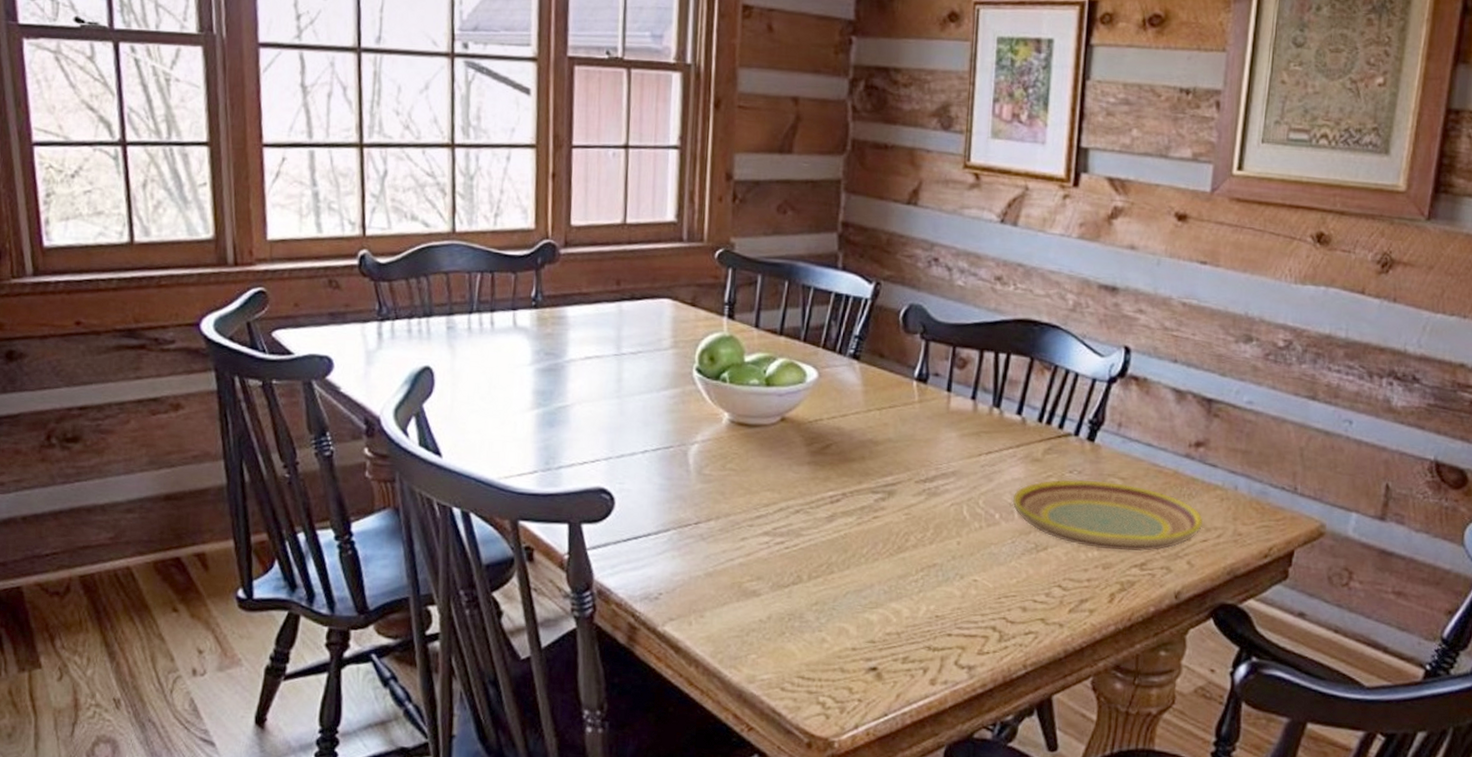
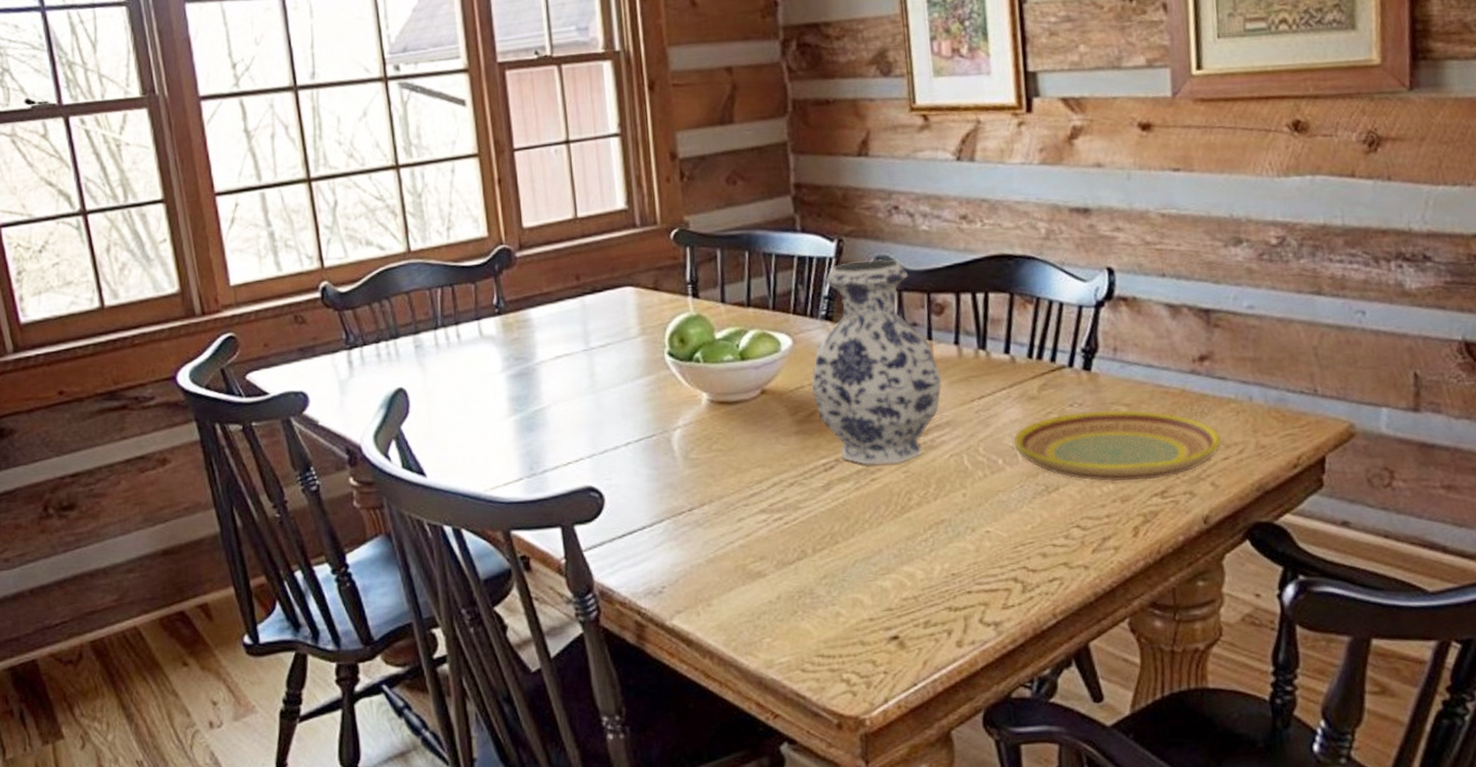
vase: none [830,306,954,505] -> present [812,259,942,465]

